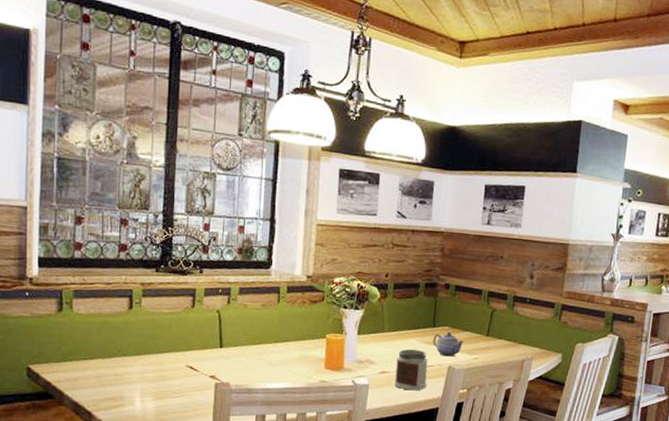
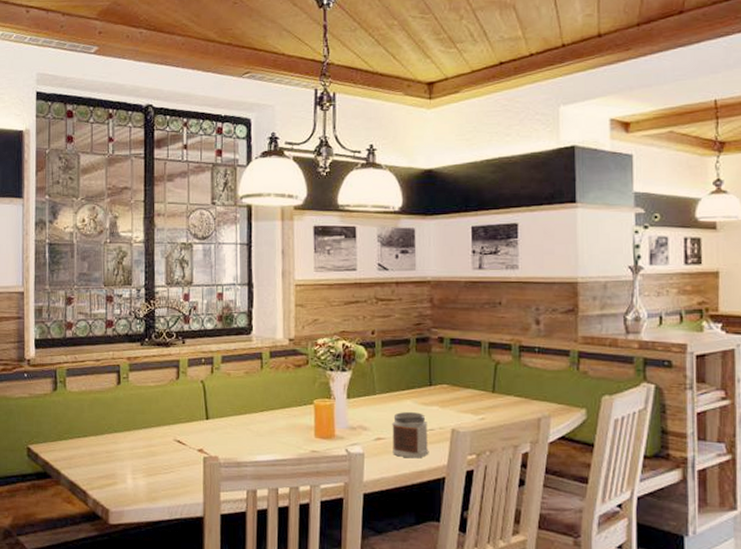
teapot: present [433,331,464,357] -> none [431,390,467,418]

